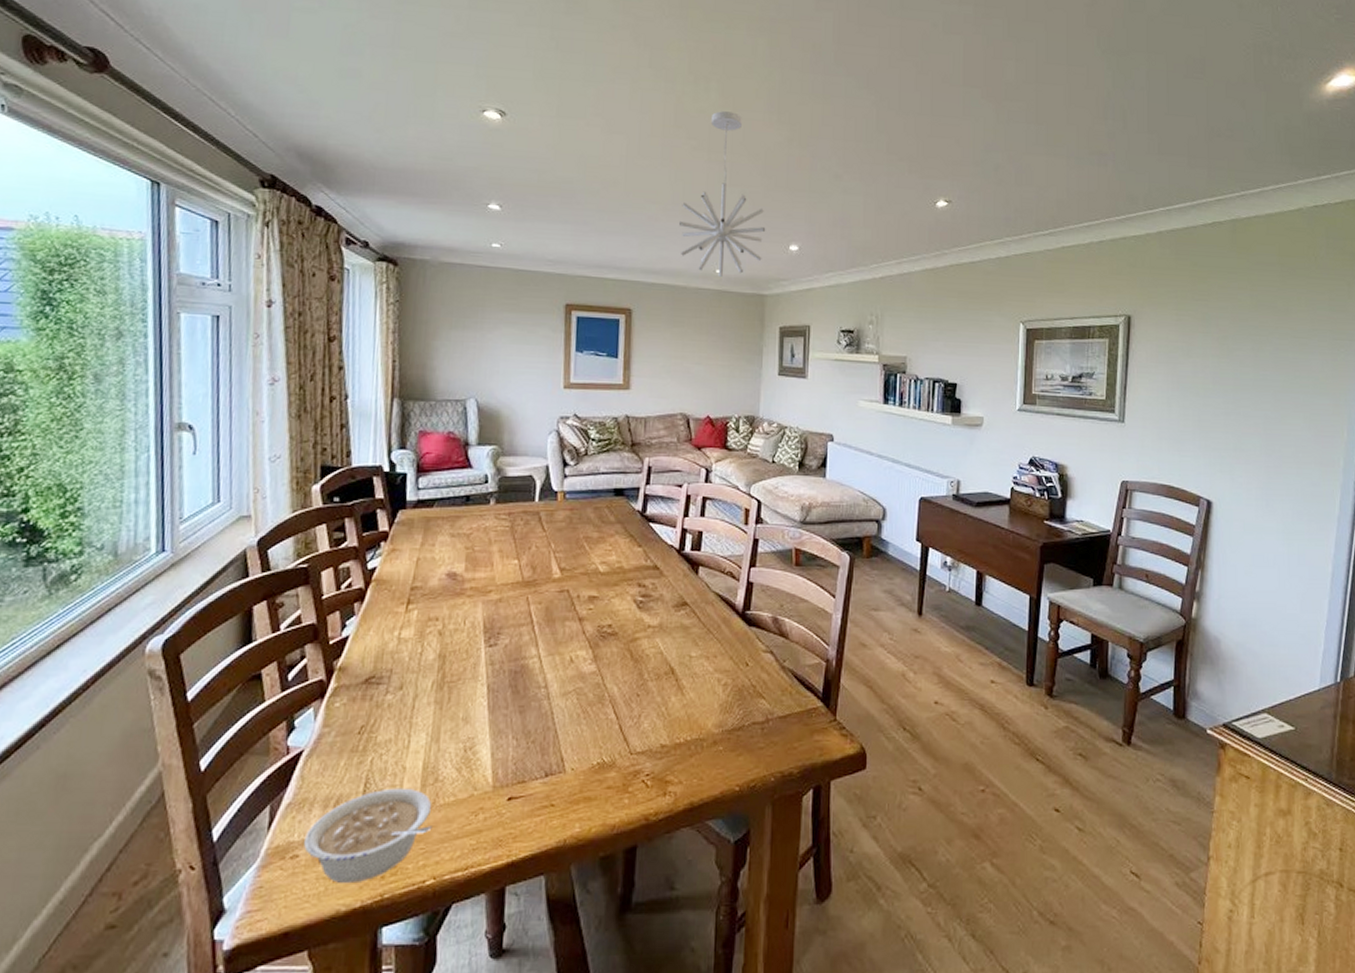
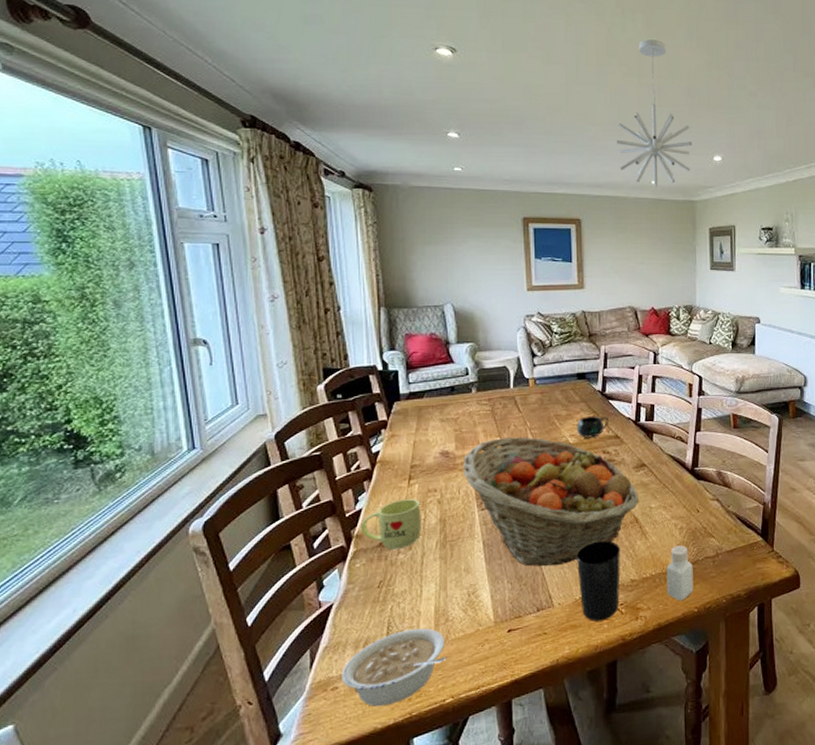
mug: none [345,628,418,688] -> present [360,499,421,550]
fruit basket: none [471,560,678,722] -> present [462,437,640,567]
cup: none [597,694,650,794] -> present [577,540,620,621]
mug: none [609,540,647,567] -> present [577,416,608,438]
pepper shaker: none [703,706,737,776] -> present [666,545,693,601]

